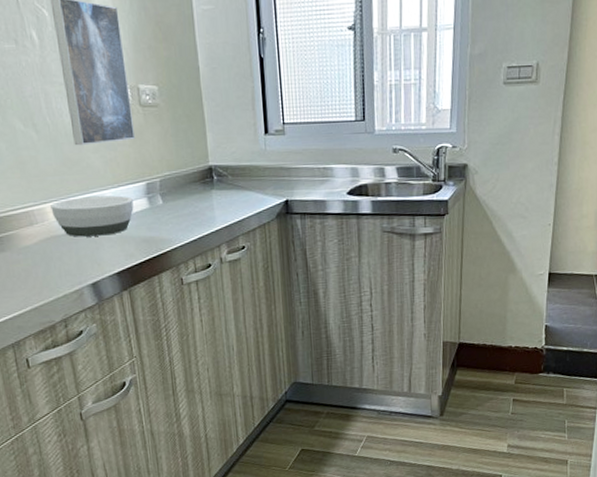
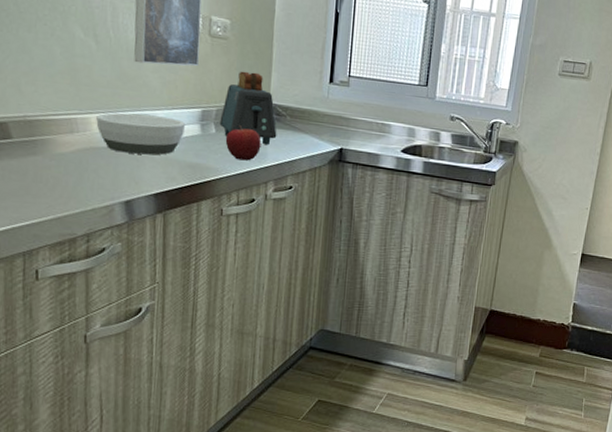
toaster: none [164,136,222,209] -> present [219,71,277,145]
fruit: none [173,193,209,228] -> present [225,125,262,161]

